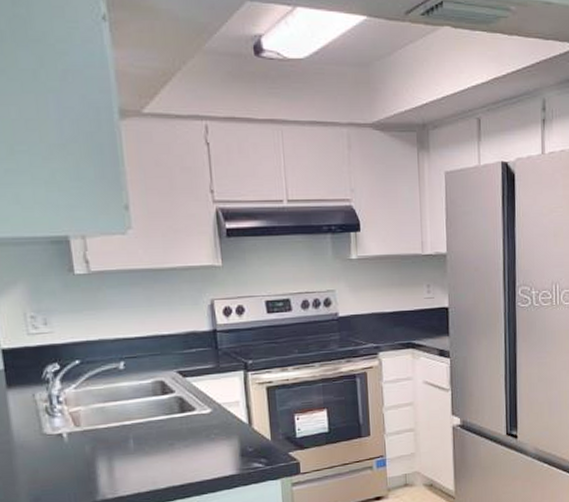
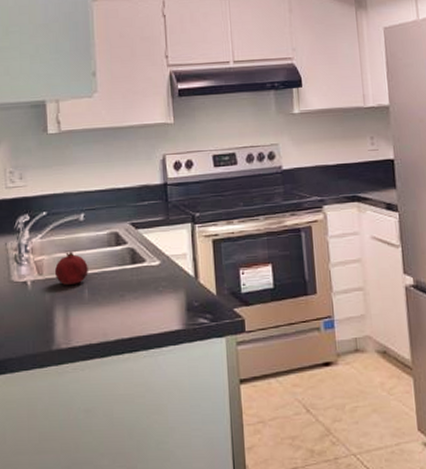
fruit: none [93,402,133,436] -> present [54,252,88,285]

